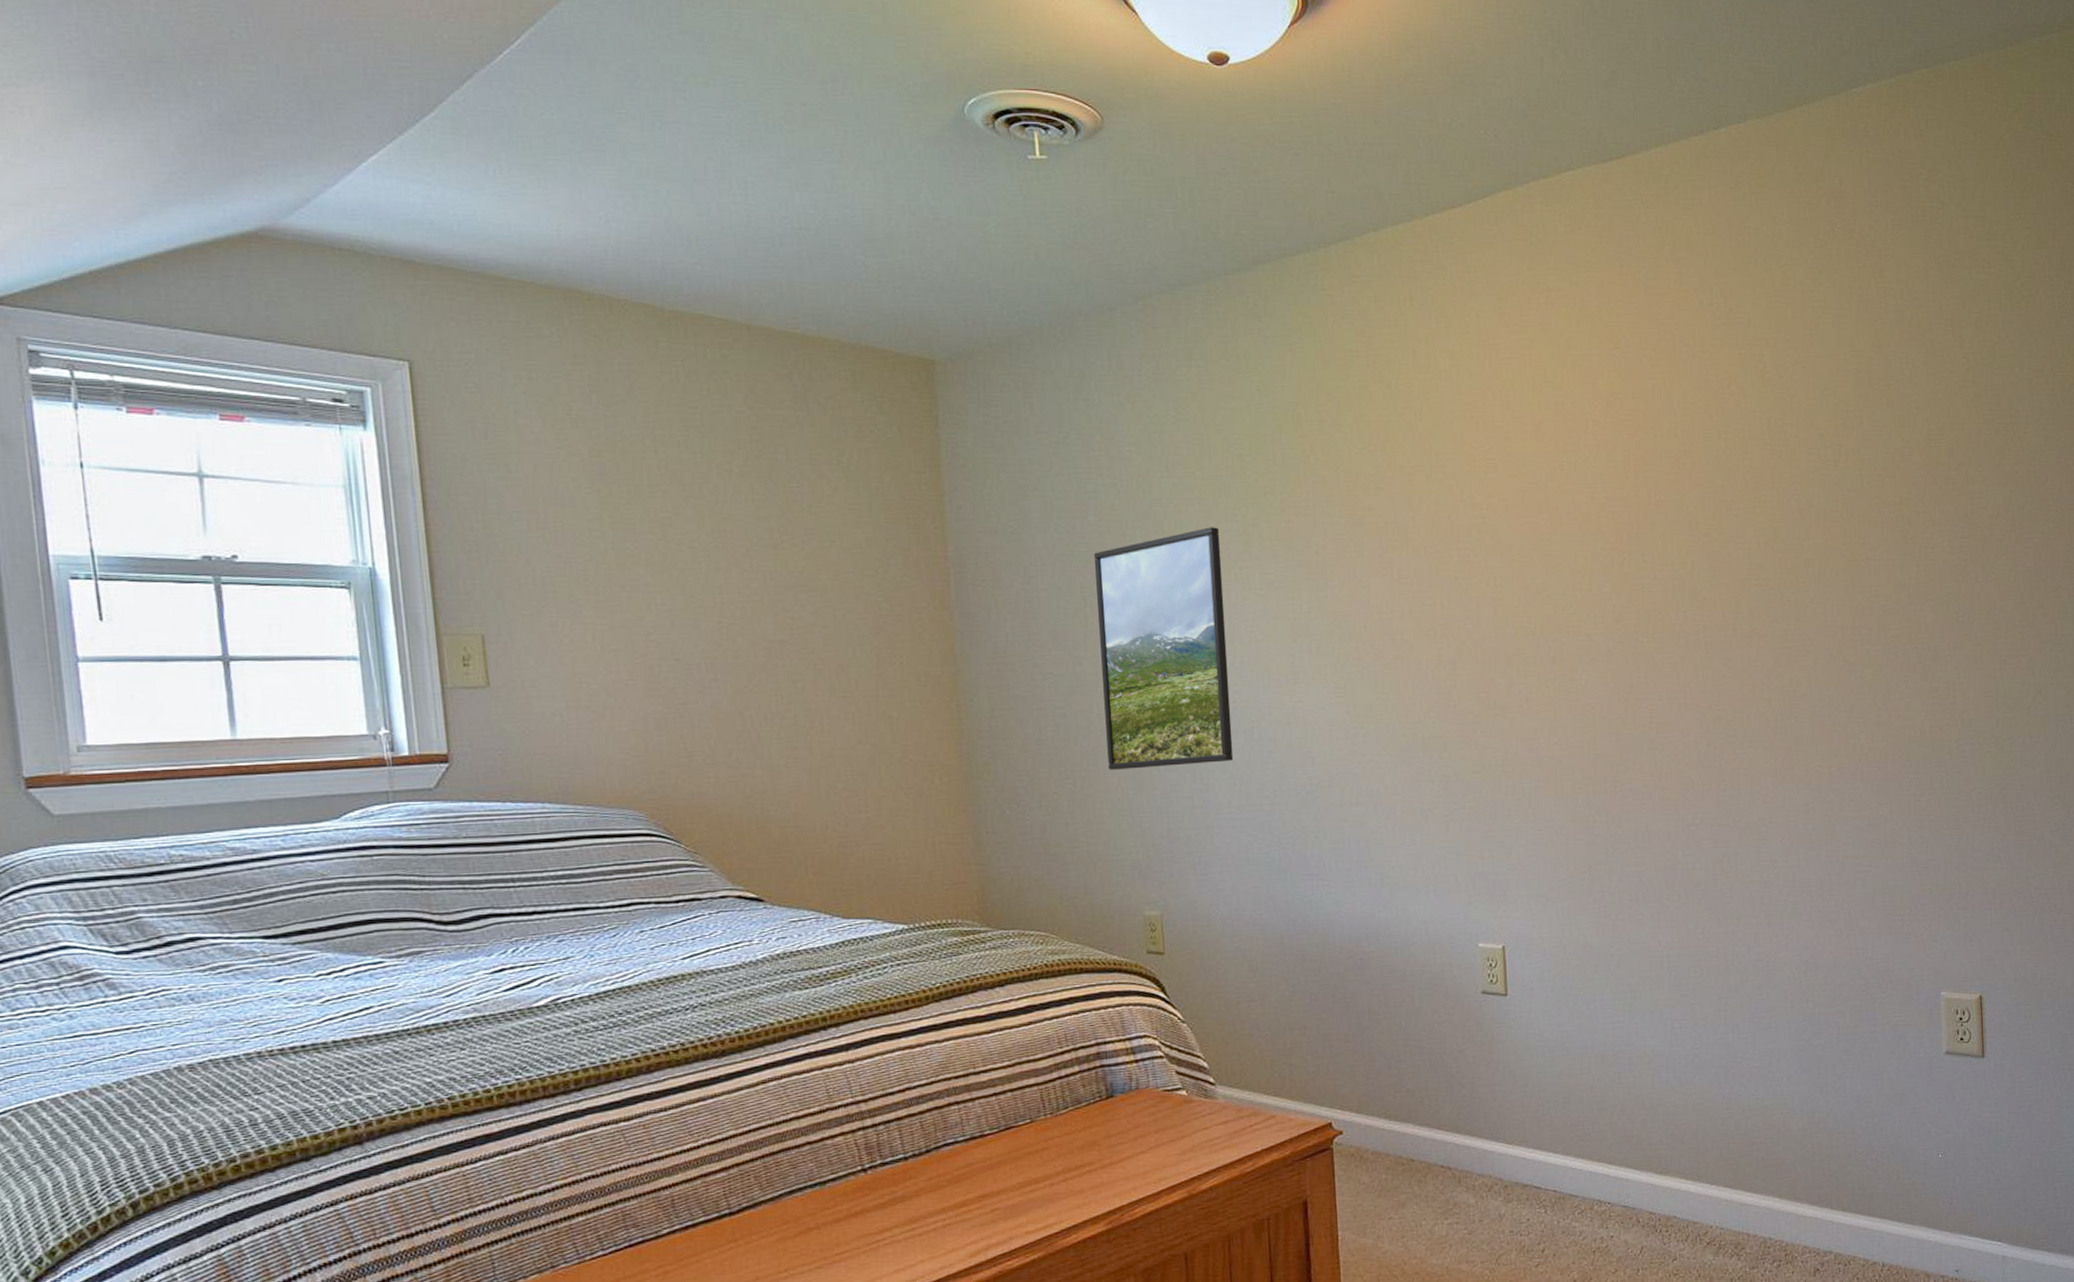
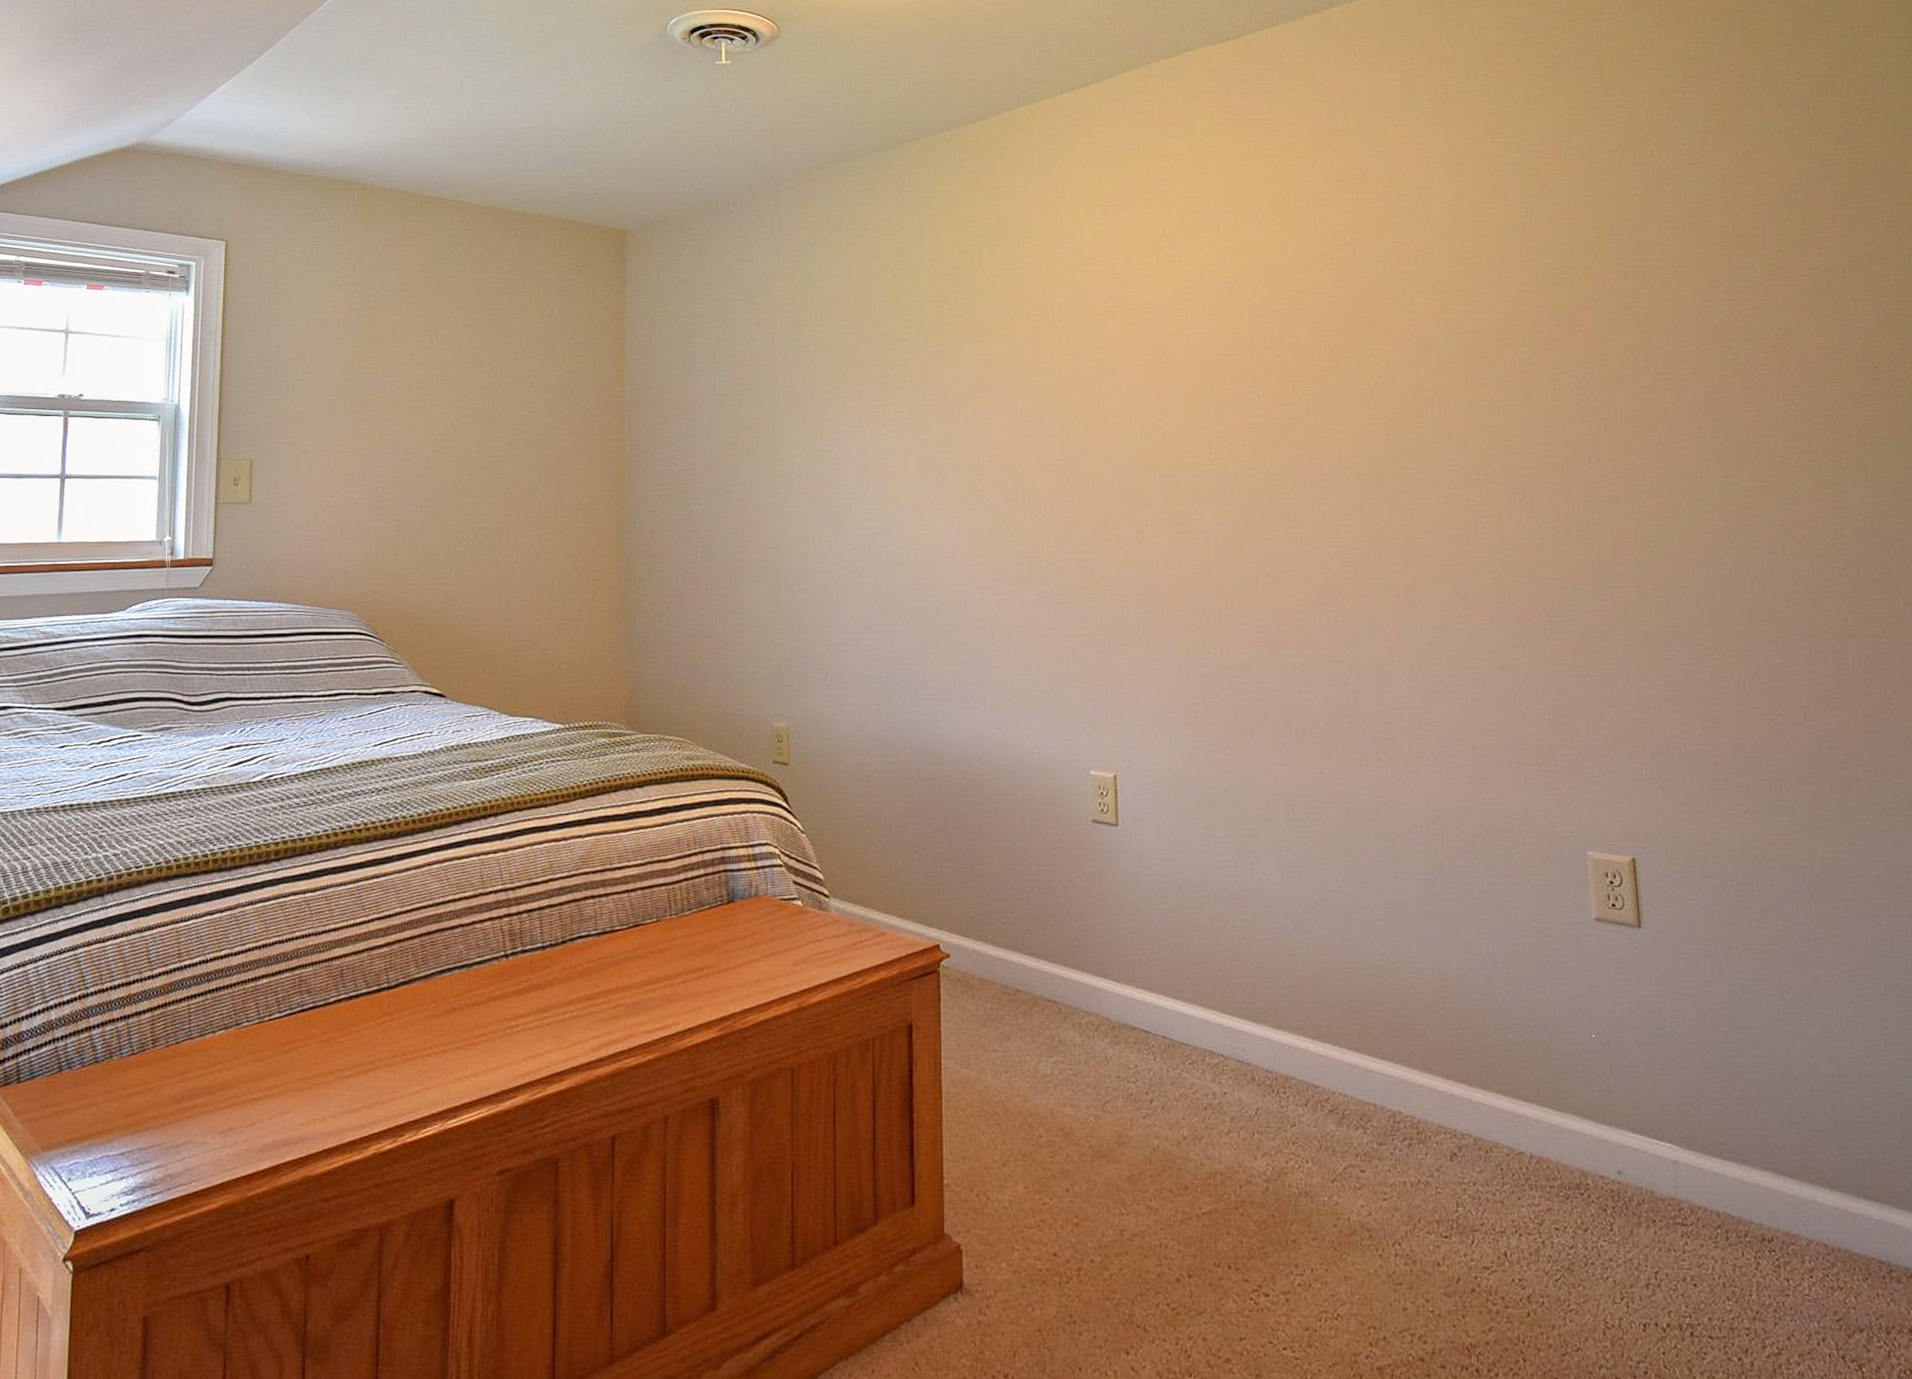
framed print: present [1093,527,1234,770] -> none [748,370,862,588]

